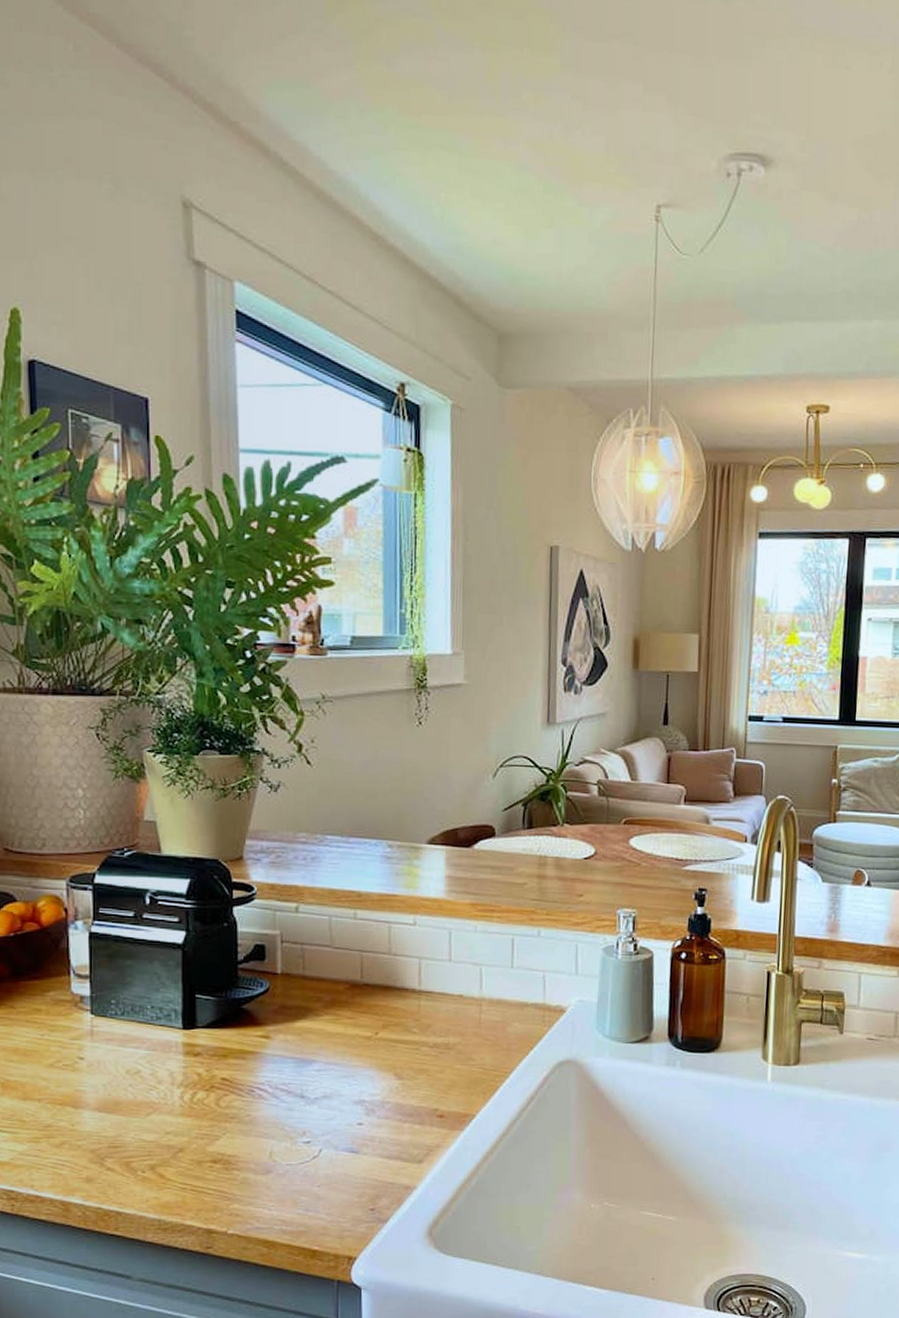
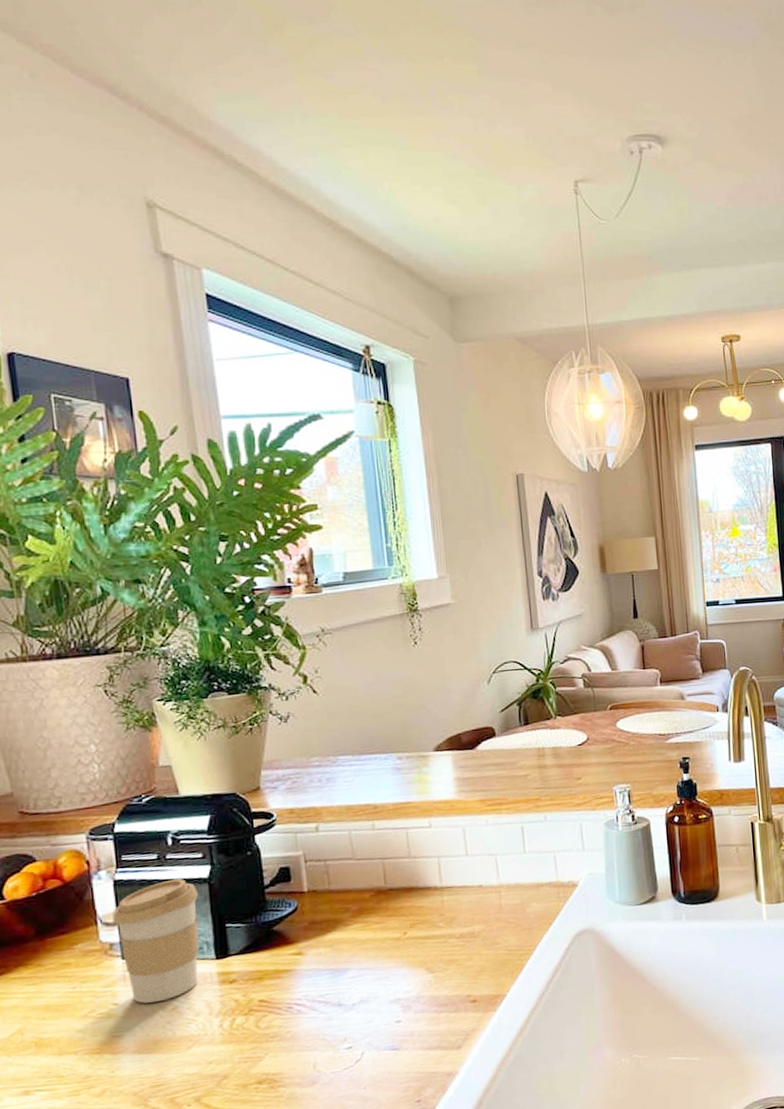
coffee cup: none [85,941,172,1062] -> present [112,879,199,1004]

